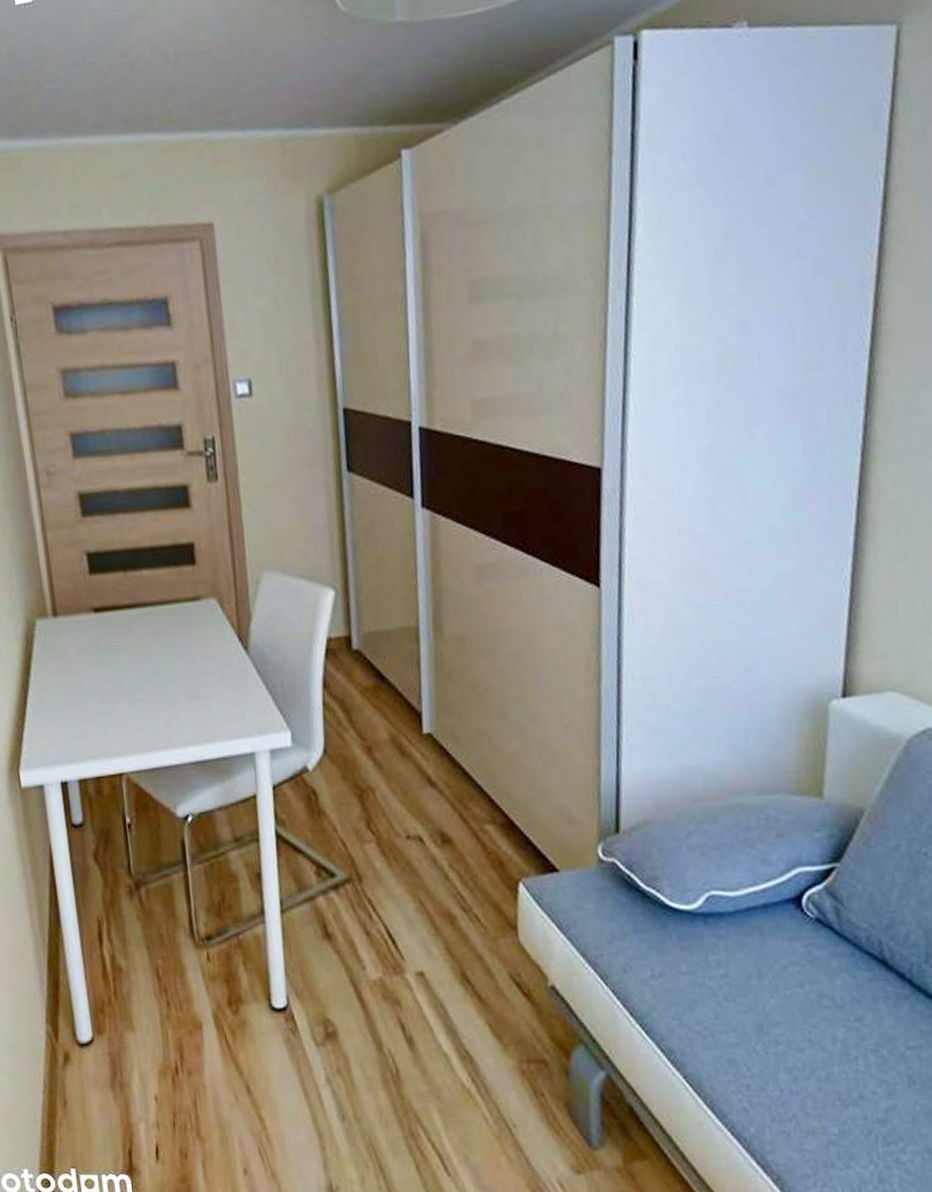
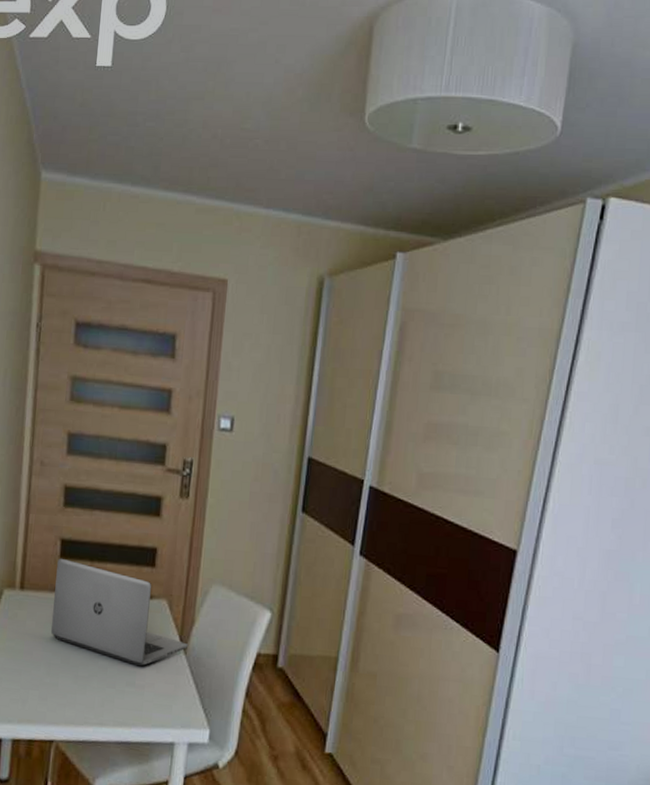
laptop: none [87,573,250,677] -> present [51,558,189,667]

